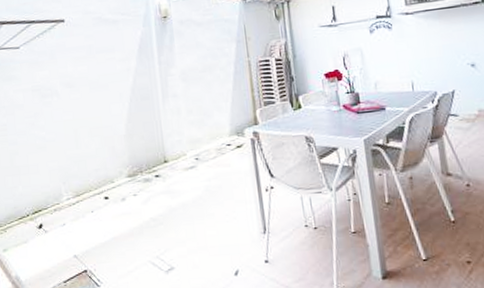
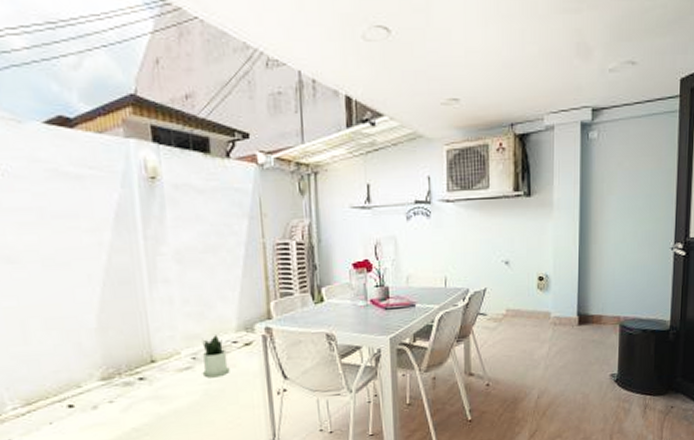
planter: none [203,139,226,176] -> present [202,335,230,378]

